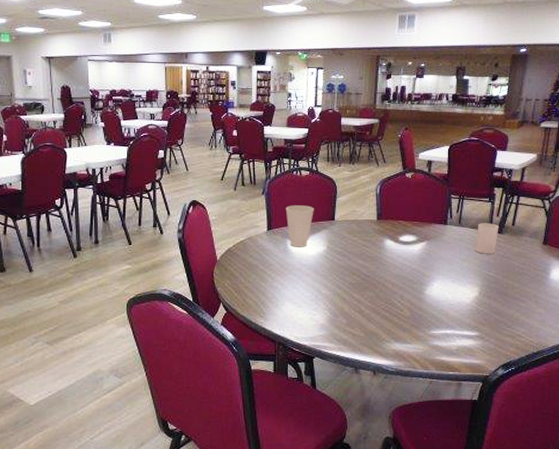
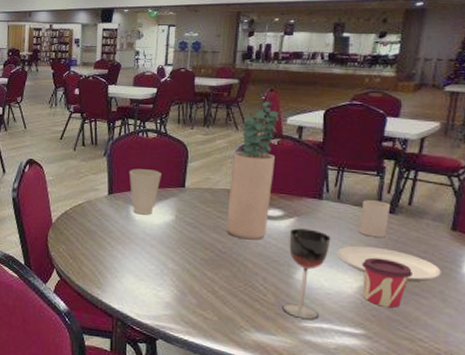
vase: none [369,133,413,263] -> present [226,95,280,240]
wineglass: none [416,251,454,327] -> present [282,228,331,319]
plate: none [458,262,535,288] -> present [337,245,442,282]
cup: none [477,271,514,312] -> present [362,257,412,308]

